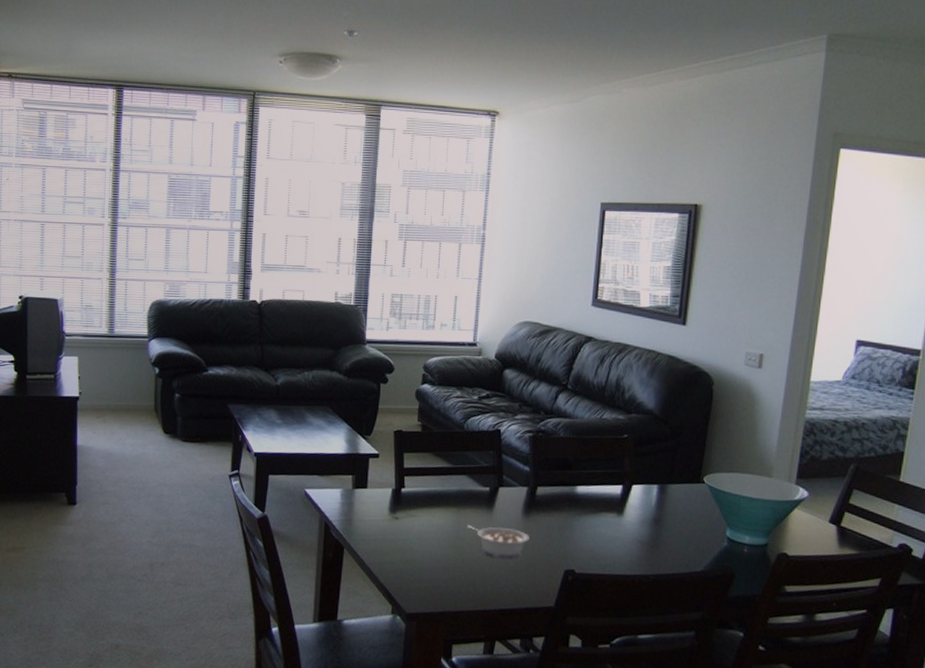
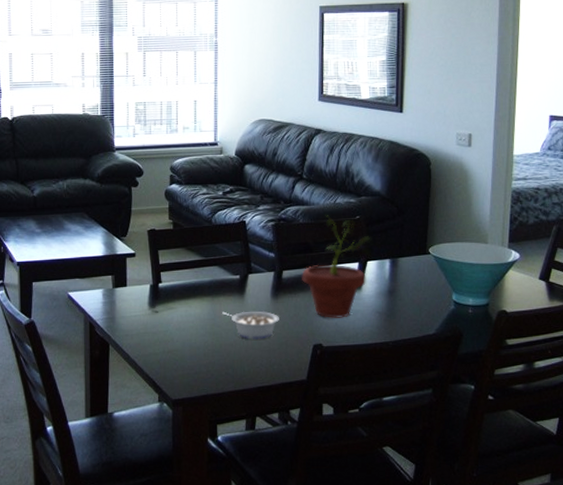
potted plant: none [557,429,639,544] -> present [302,214,371,318]

